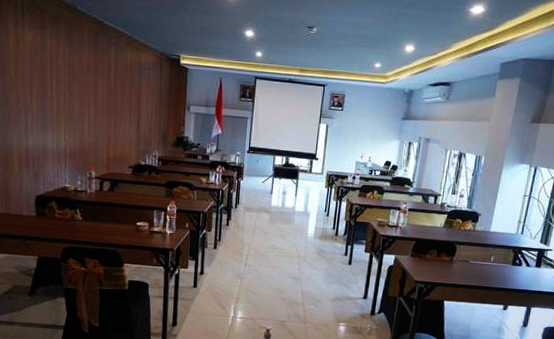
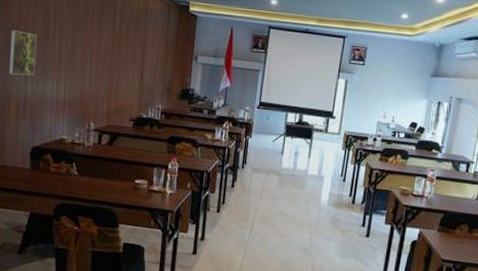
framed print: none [9,85,35,129] -> present [8,30,37,76]

